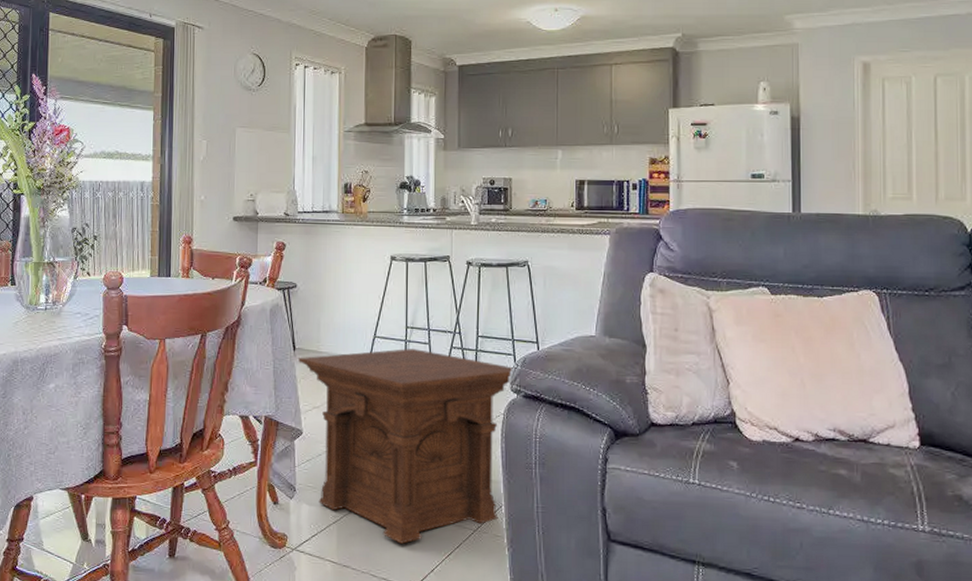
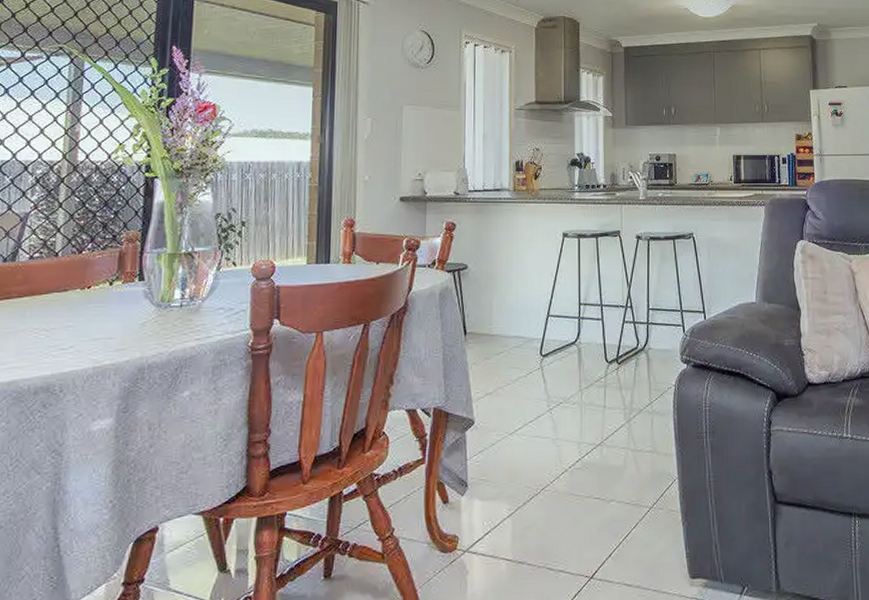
side table: present [298,349,516,544] -> none [470,326,685,531]

